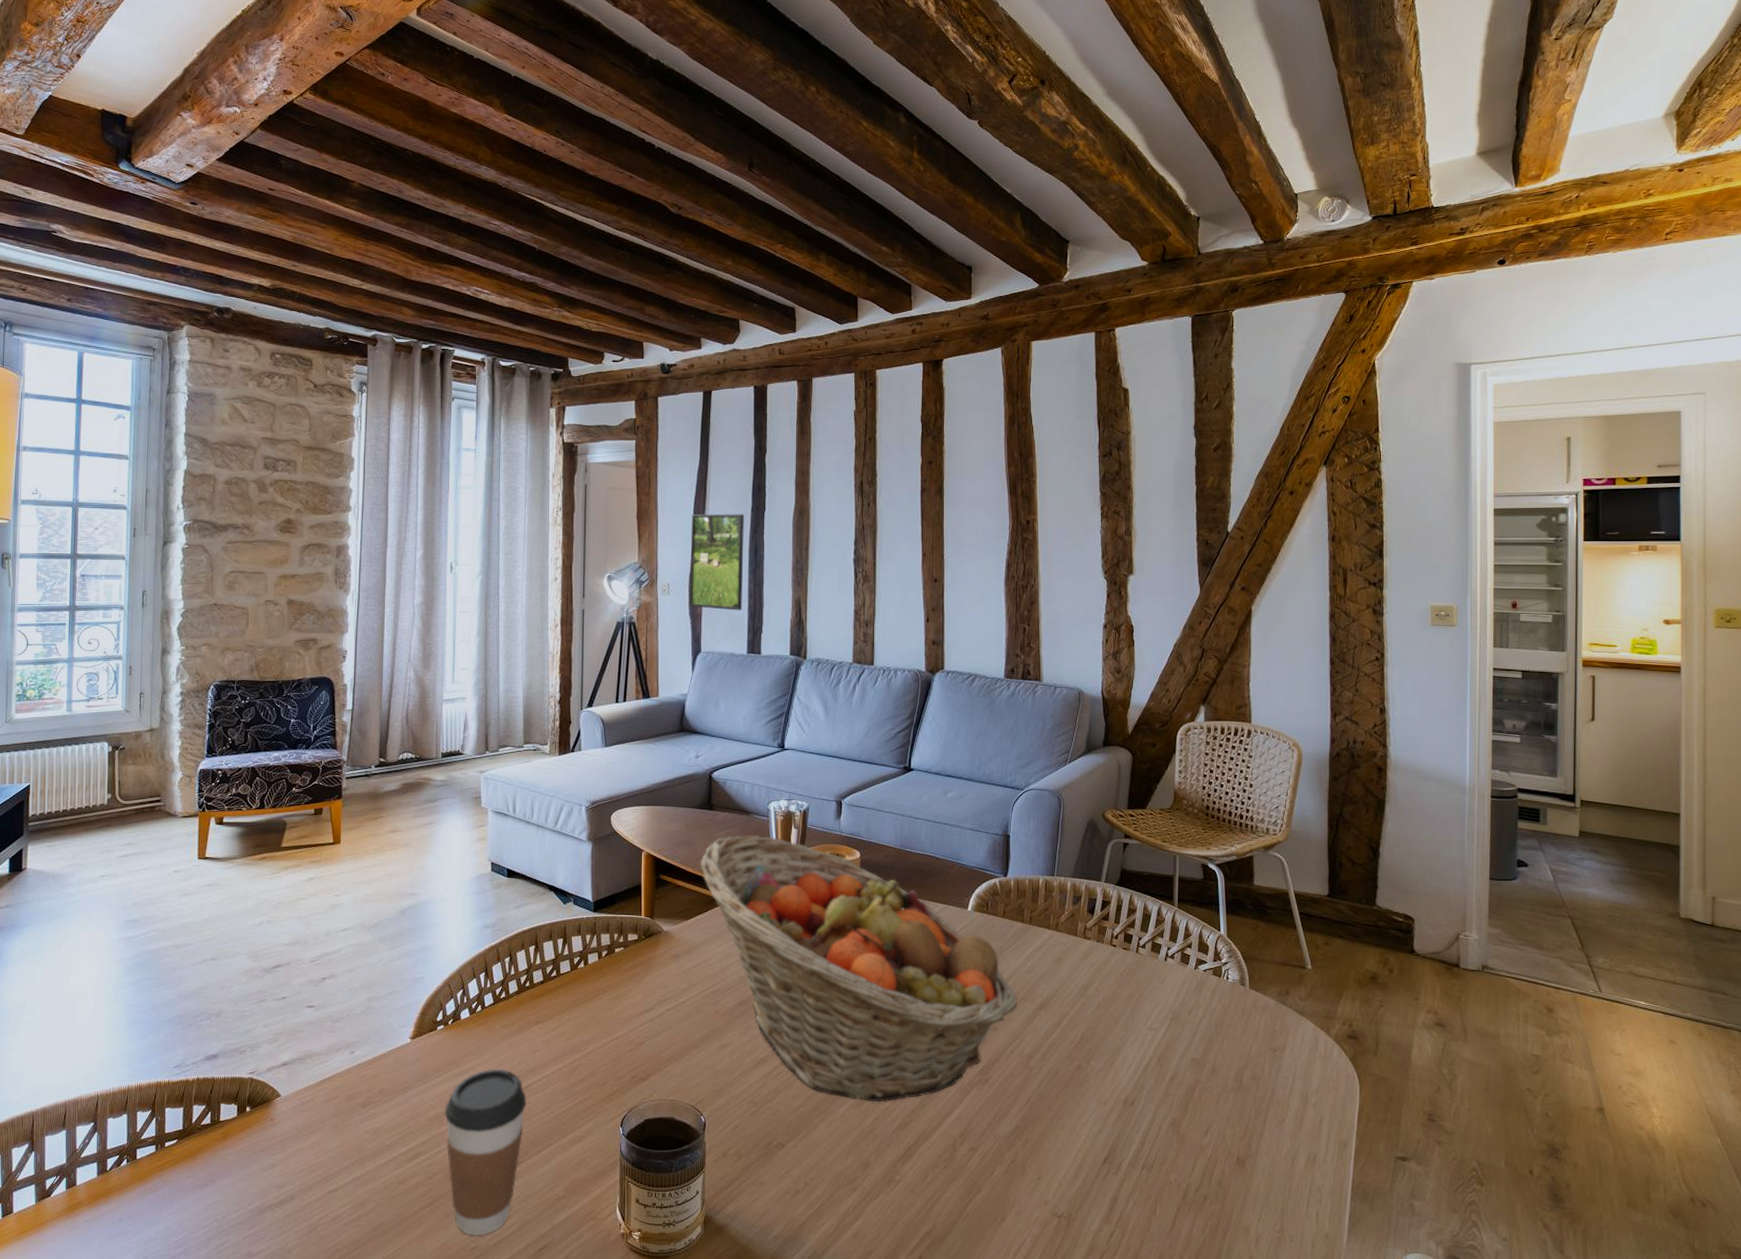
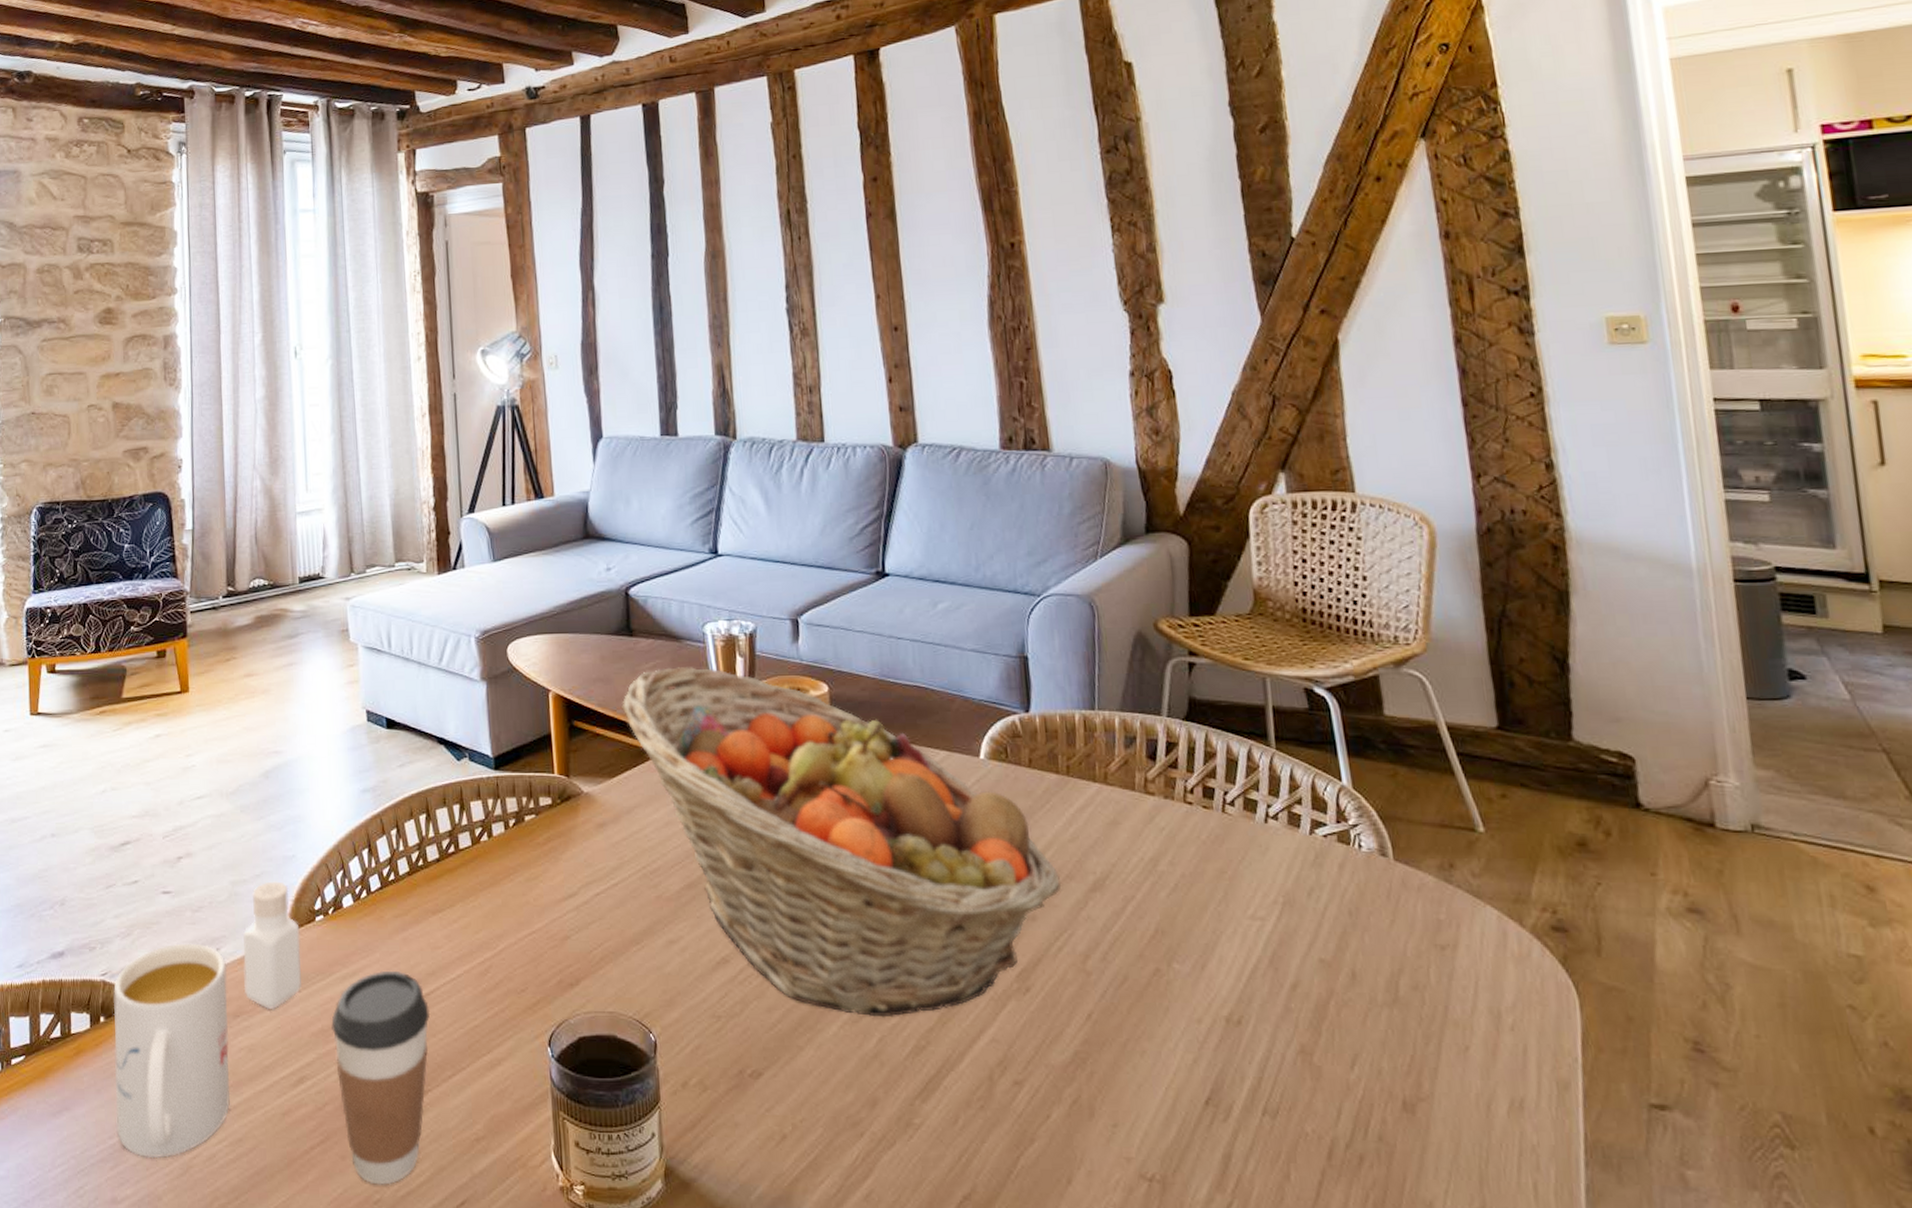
mug: none [255,1047,359,1220] -> present [113,943,231,1159]
pepper shaker: none [372,998,423,1101] -> present [243,881,301,1010]
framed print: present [690,514,744,611] -> none [577,262,650,384]

